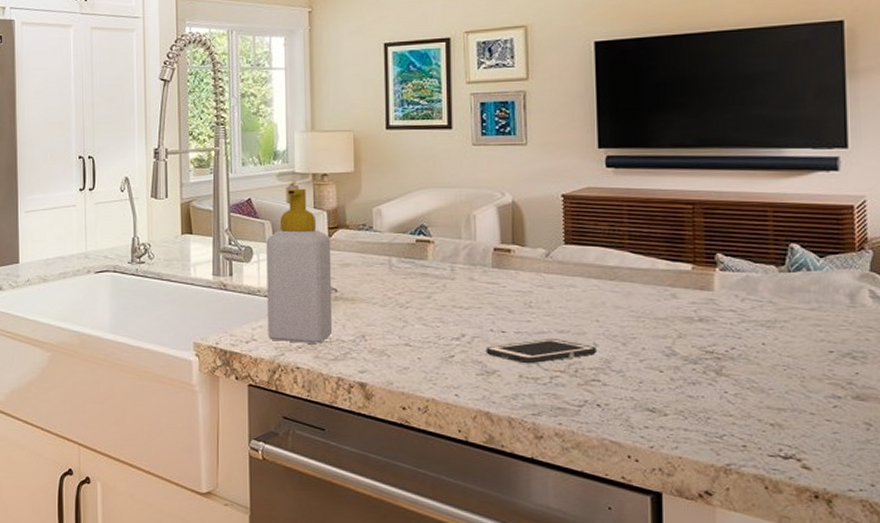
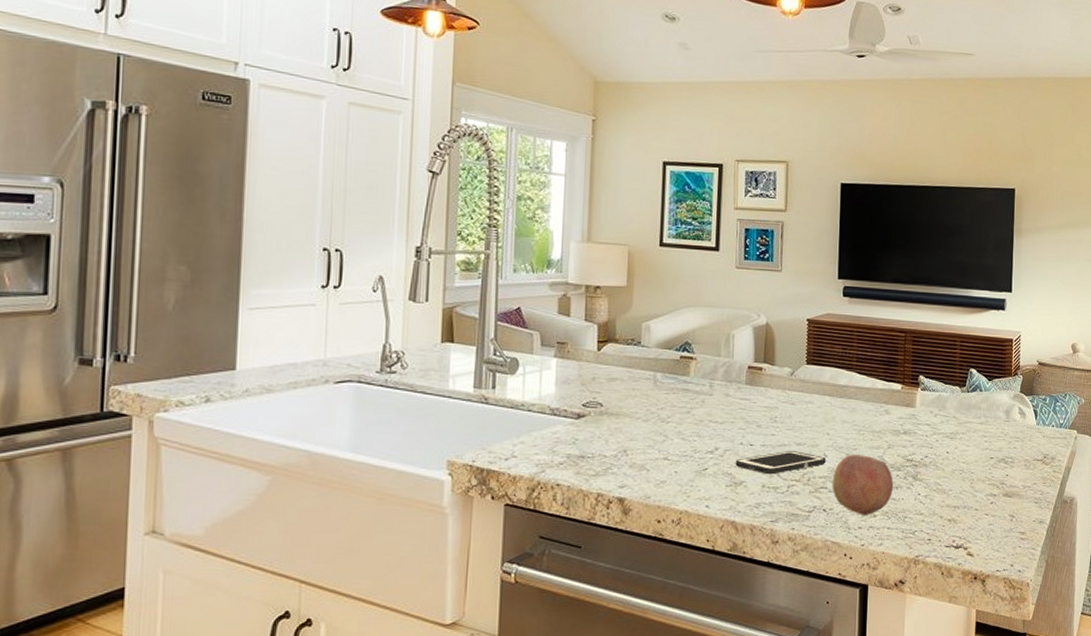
soap bottle: present [266,188,333,344] -> none [529,299,600,459]
fruit: none [606,343,690,413] -> present [832,454,894,515]

